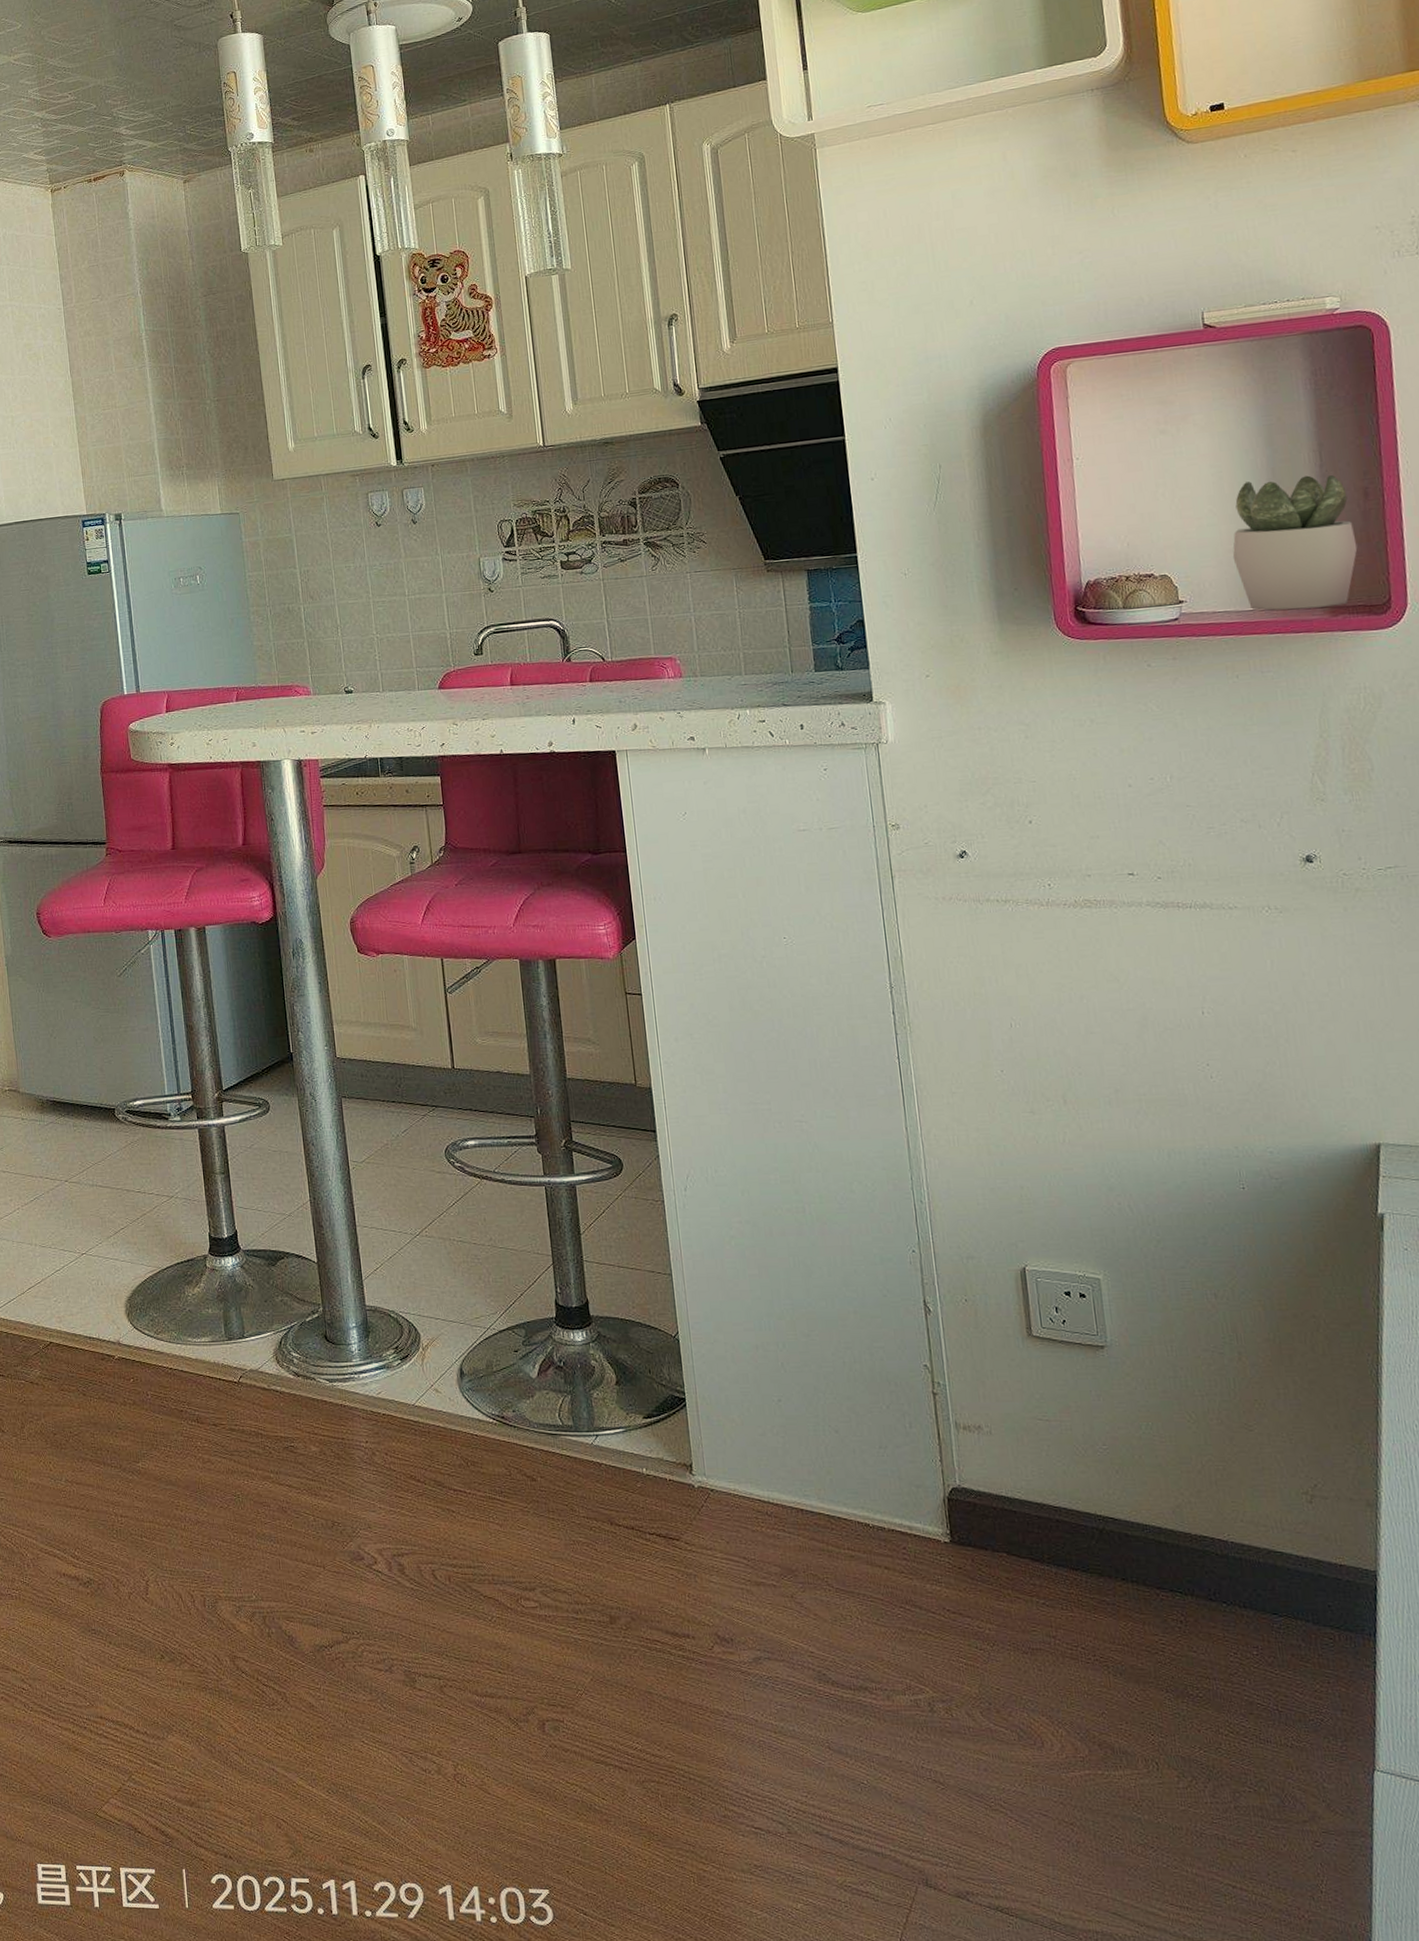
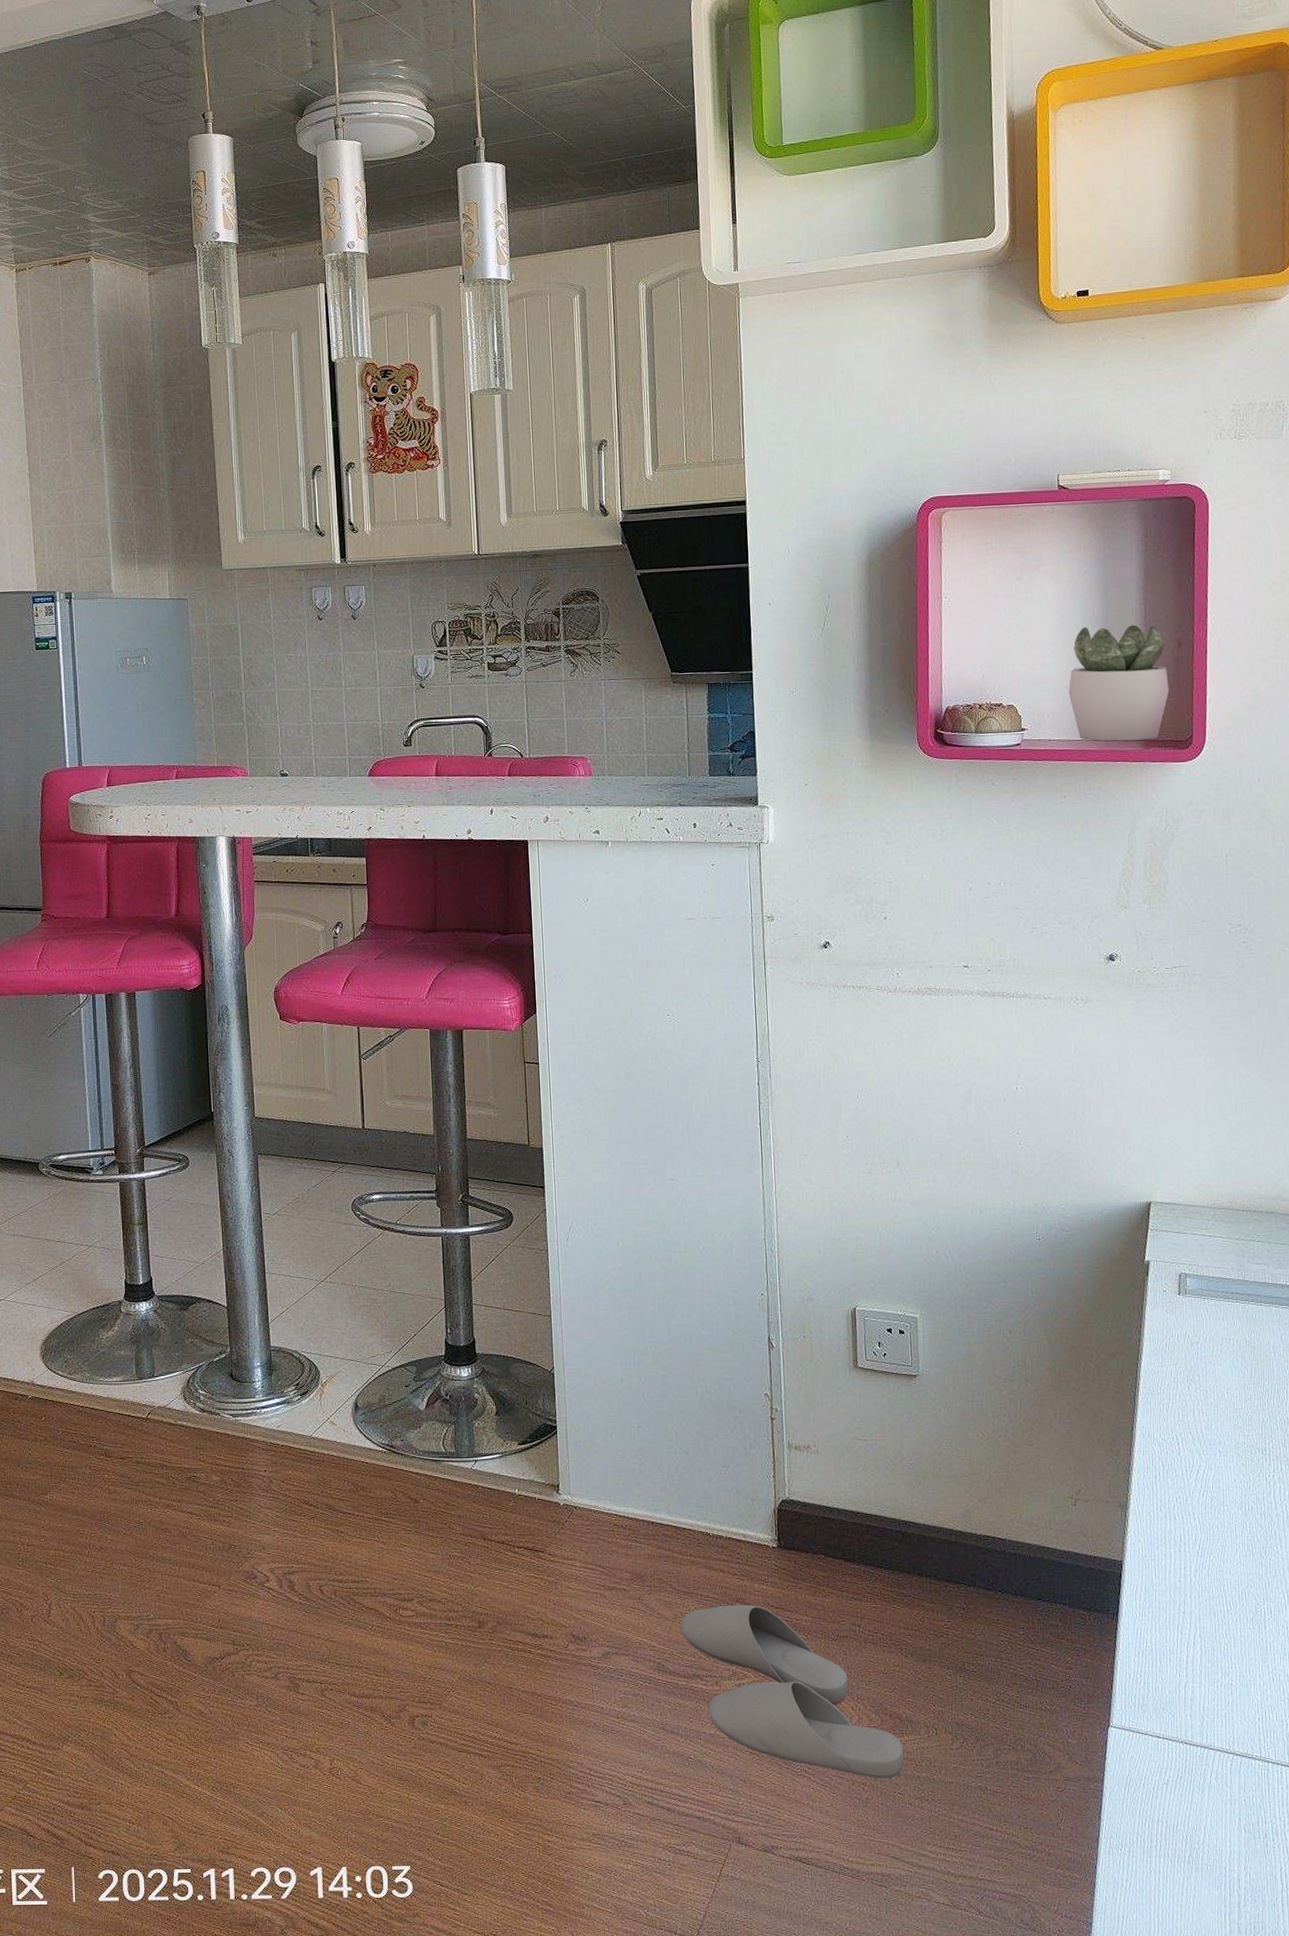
slippers: none [841,1607,1120,1820] -> present [680,1604,904,1779]

